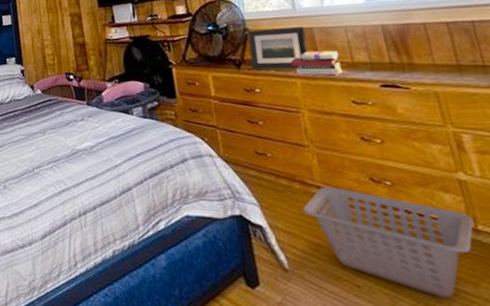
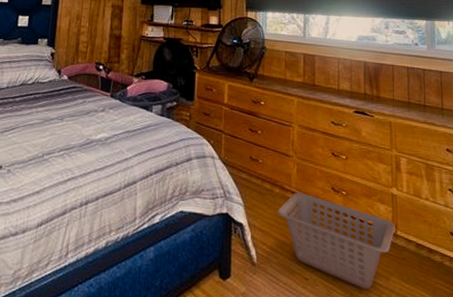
picture frame: present [247,27,309,70] -> none [262,49,309,88]
books: present [289,50,344,77] -> none [292,74,330,100]

